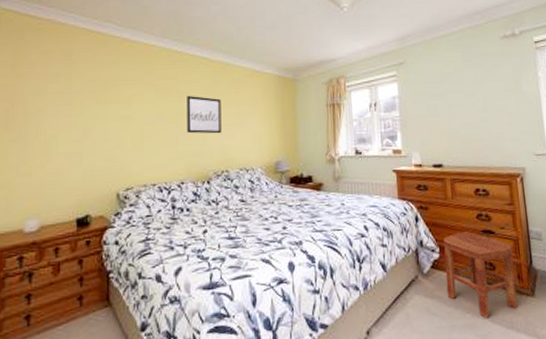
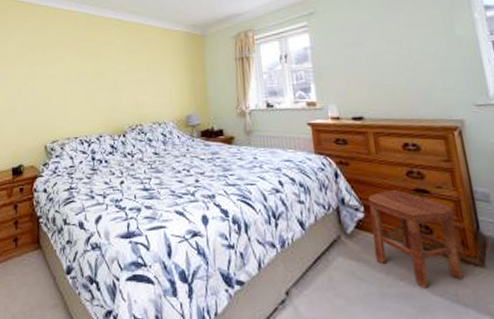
wall art: present [187,96,222,134] -> none [103,55,135,90]

